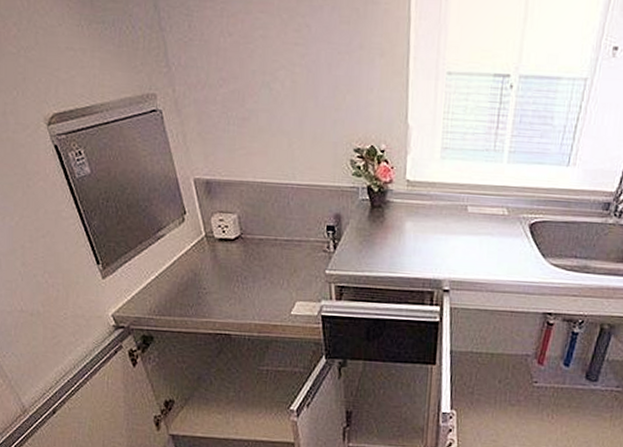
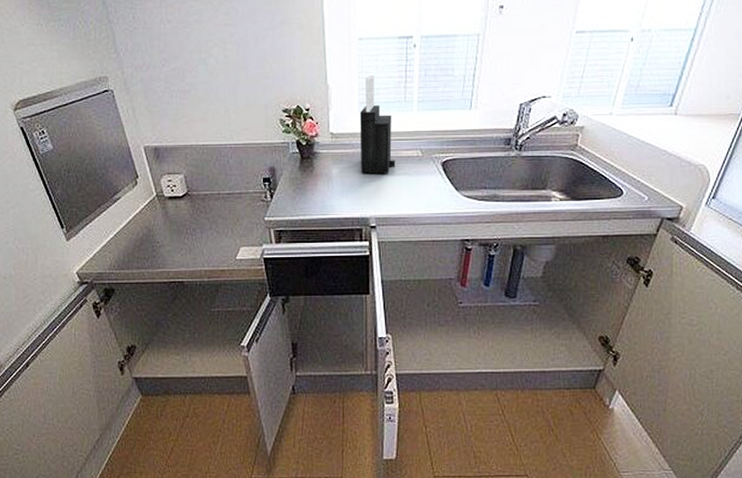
knife block: none [437,116,478,231] -> present [359,74,395,173]

